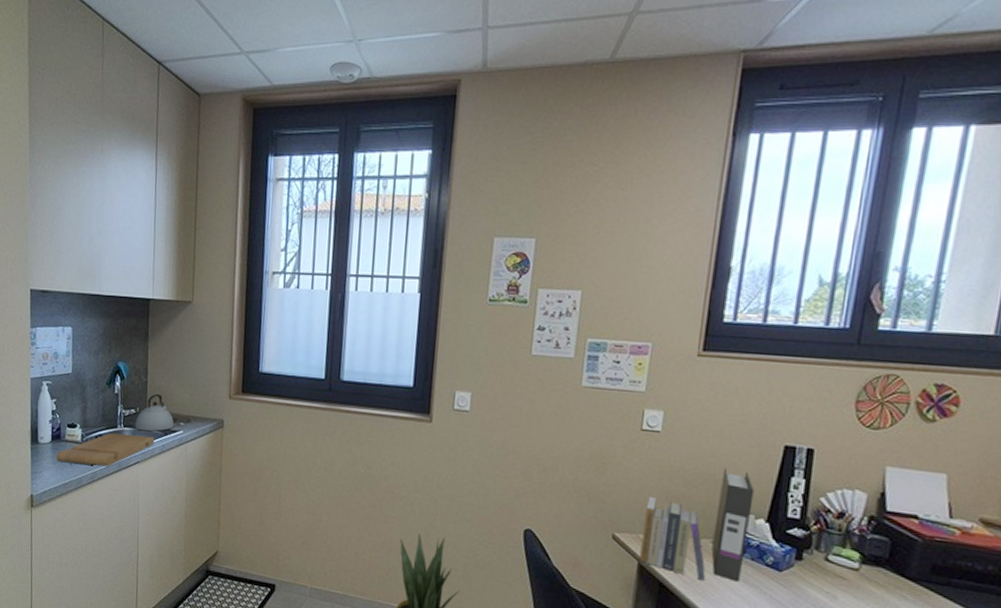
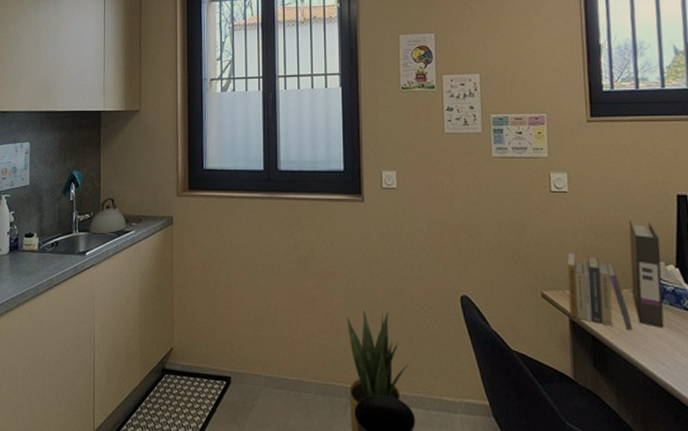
cutting board: present [56,432,155,467] -> none [14,238,108,273]

